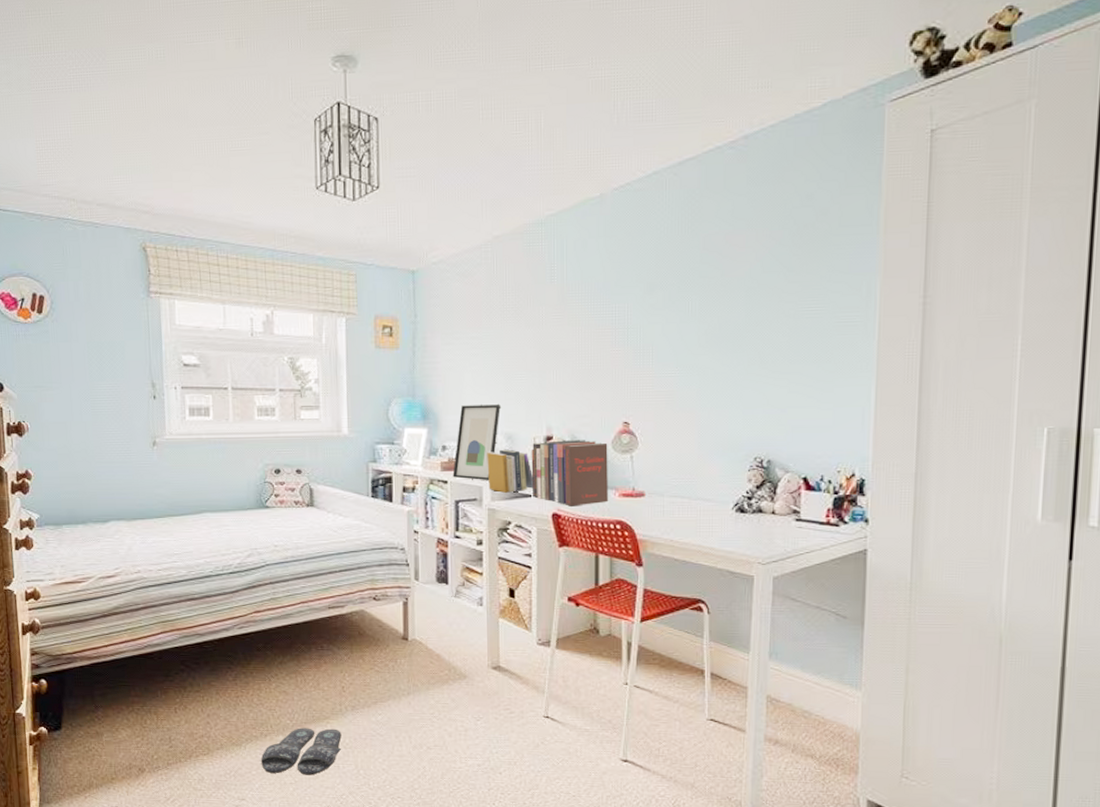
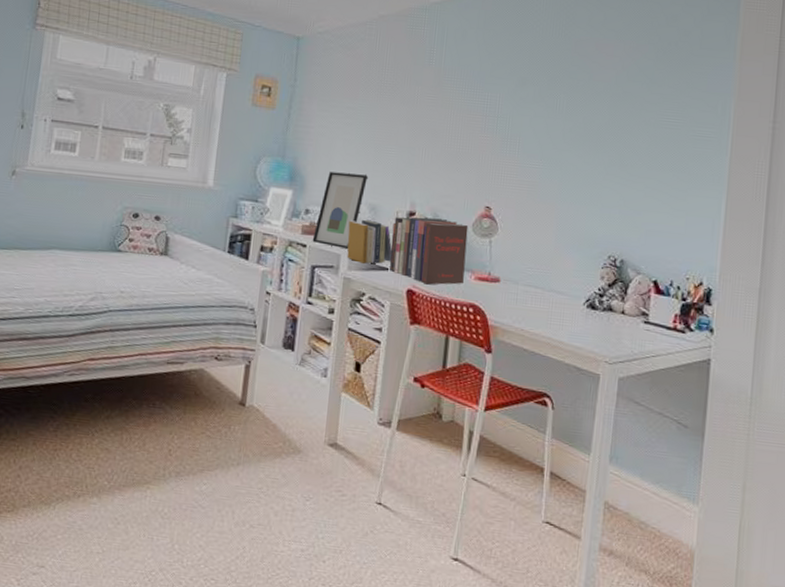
slippers: present [260,728,342,775] -> none [69,490,161,546]

